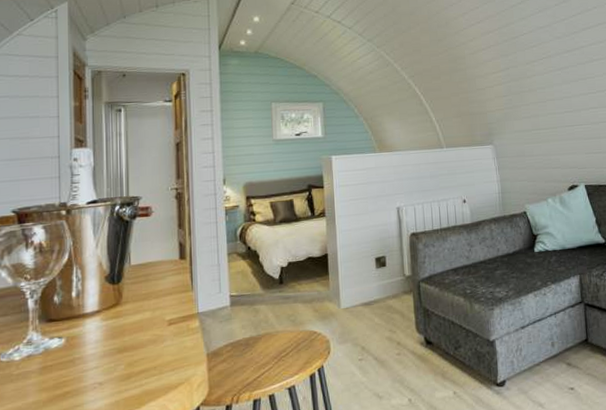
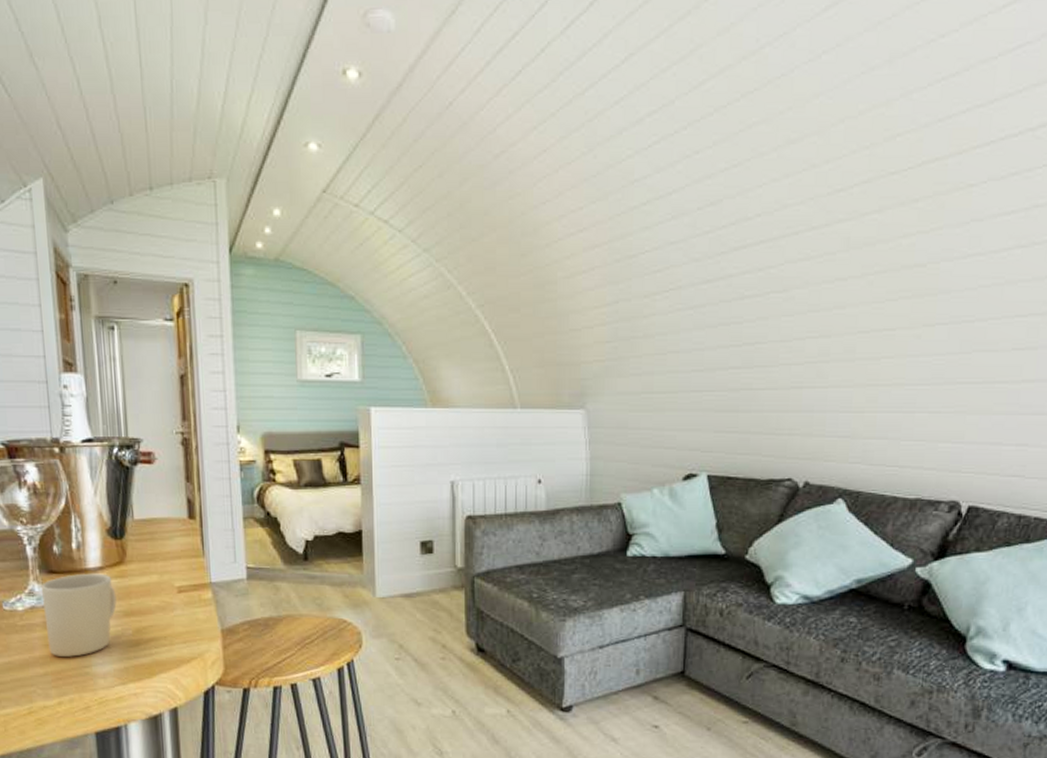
mug: none [39,316,111,400] -> present [41,573,117,657]

